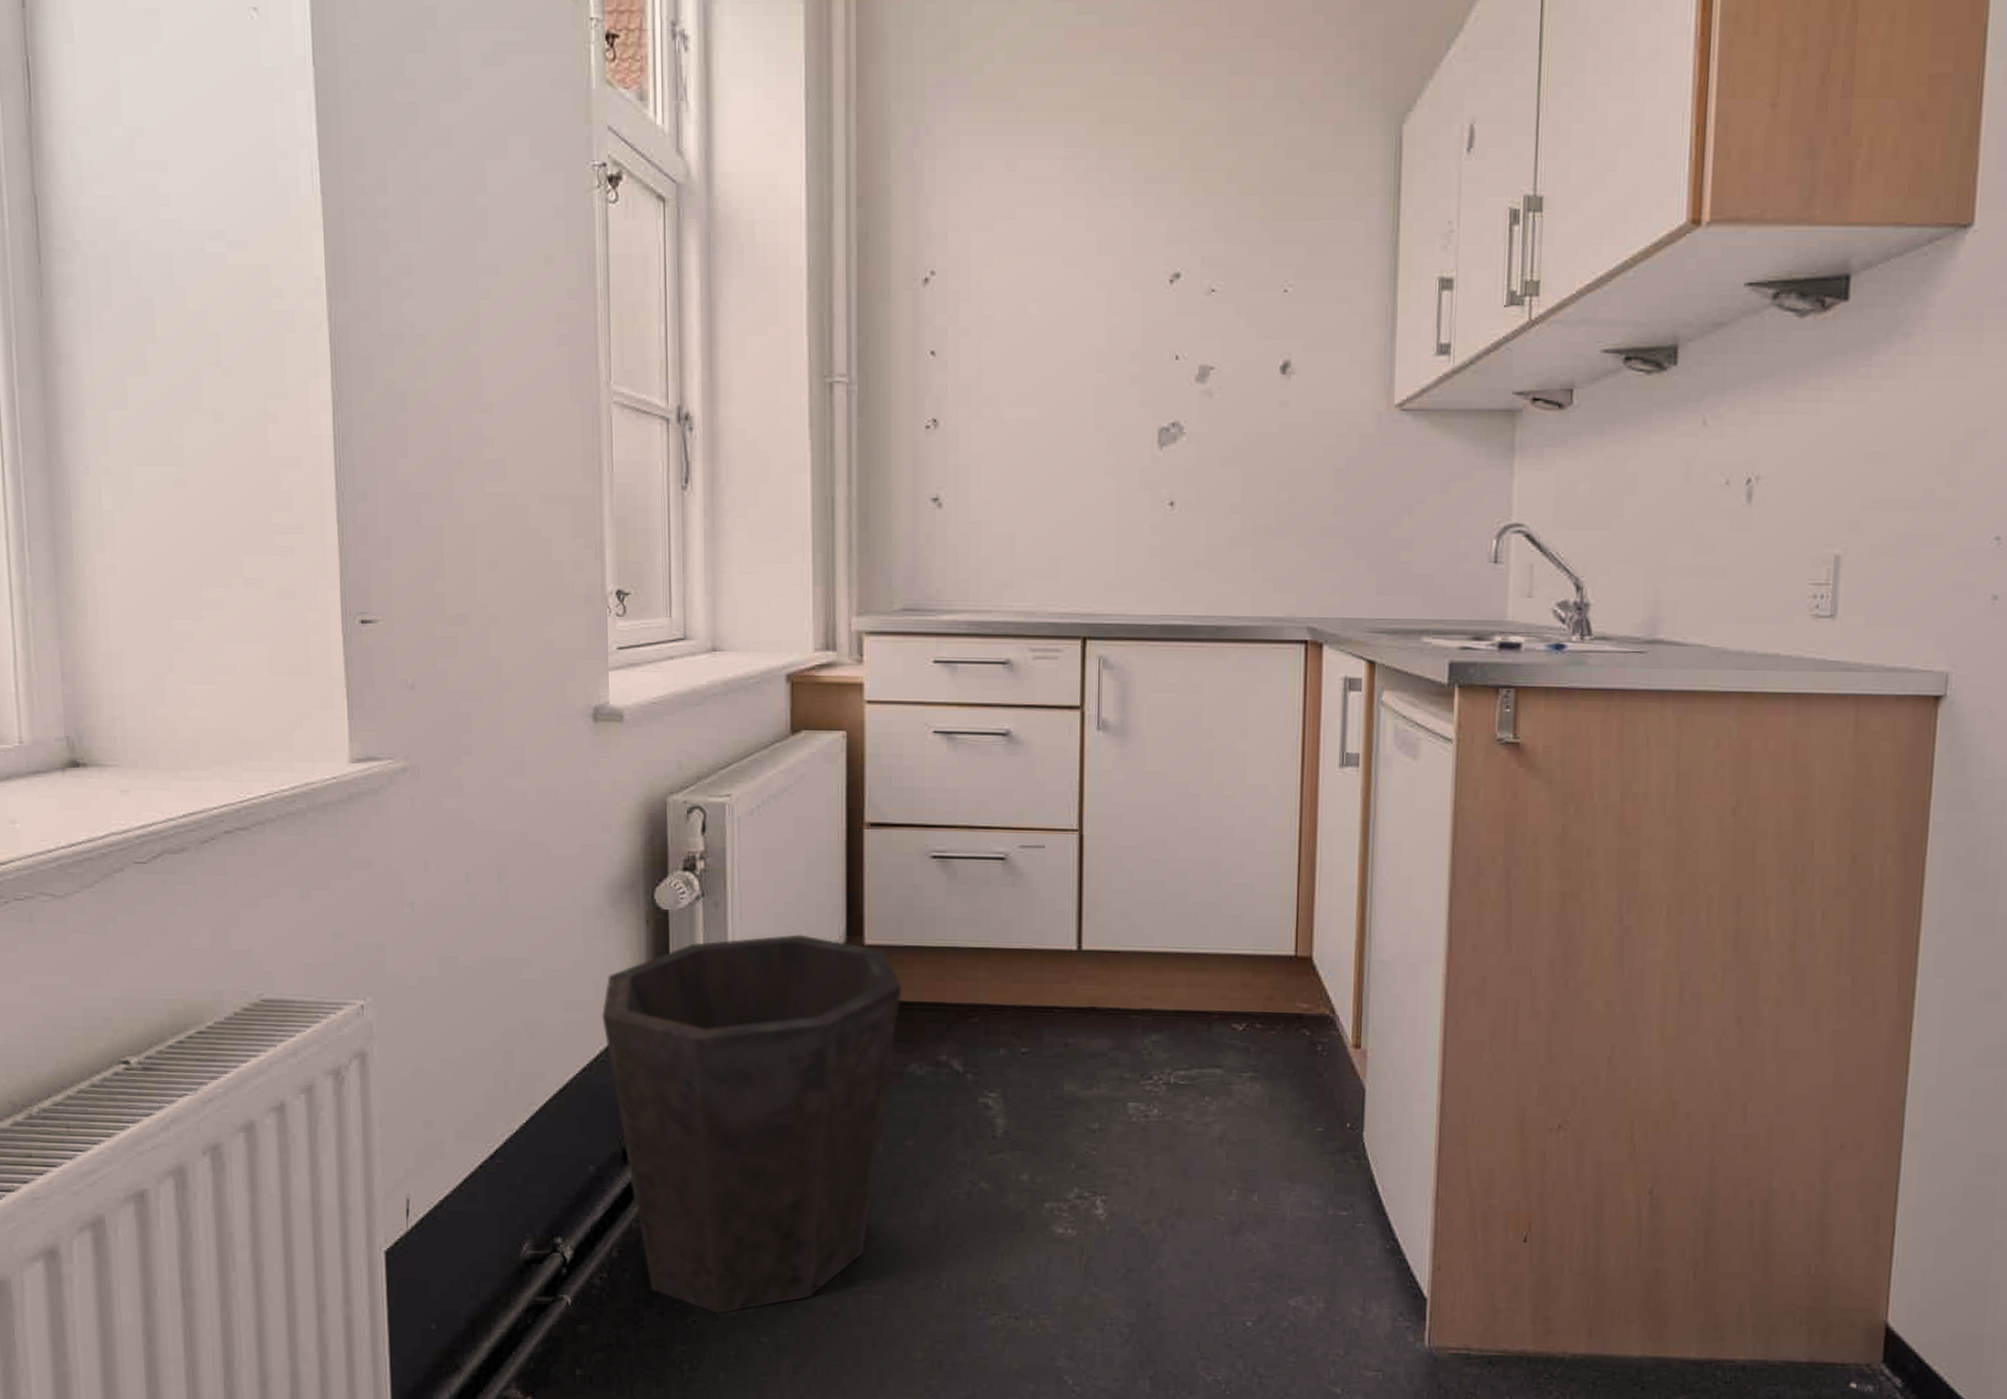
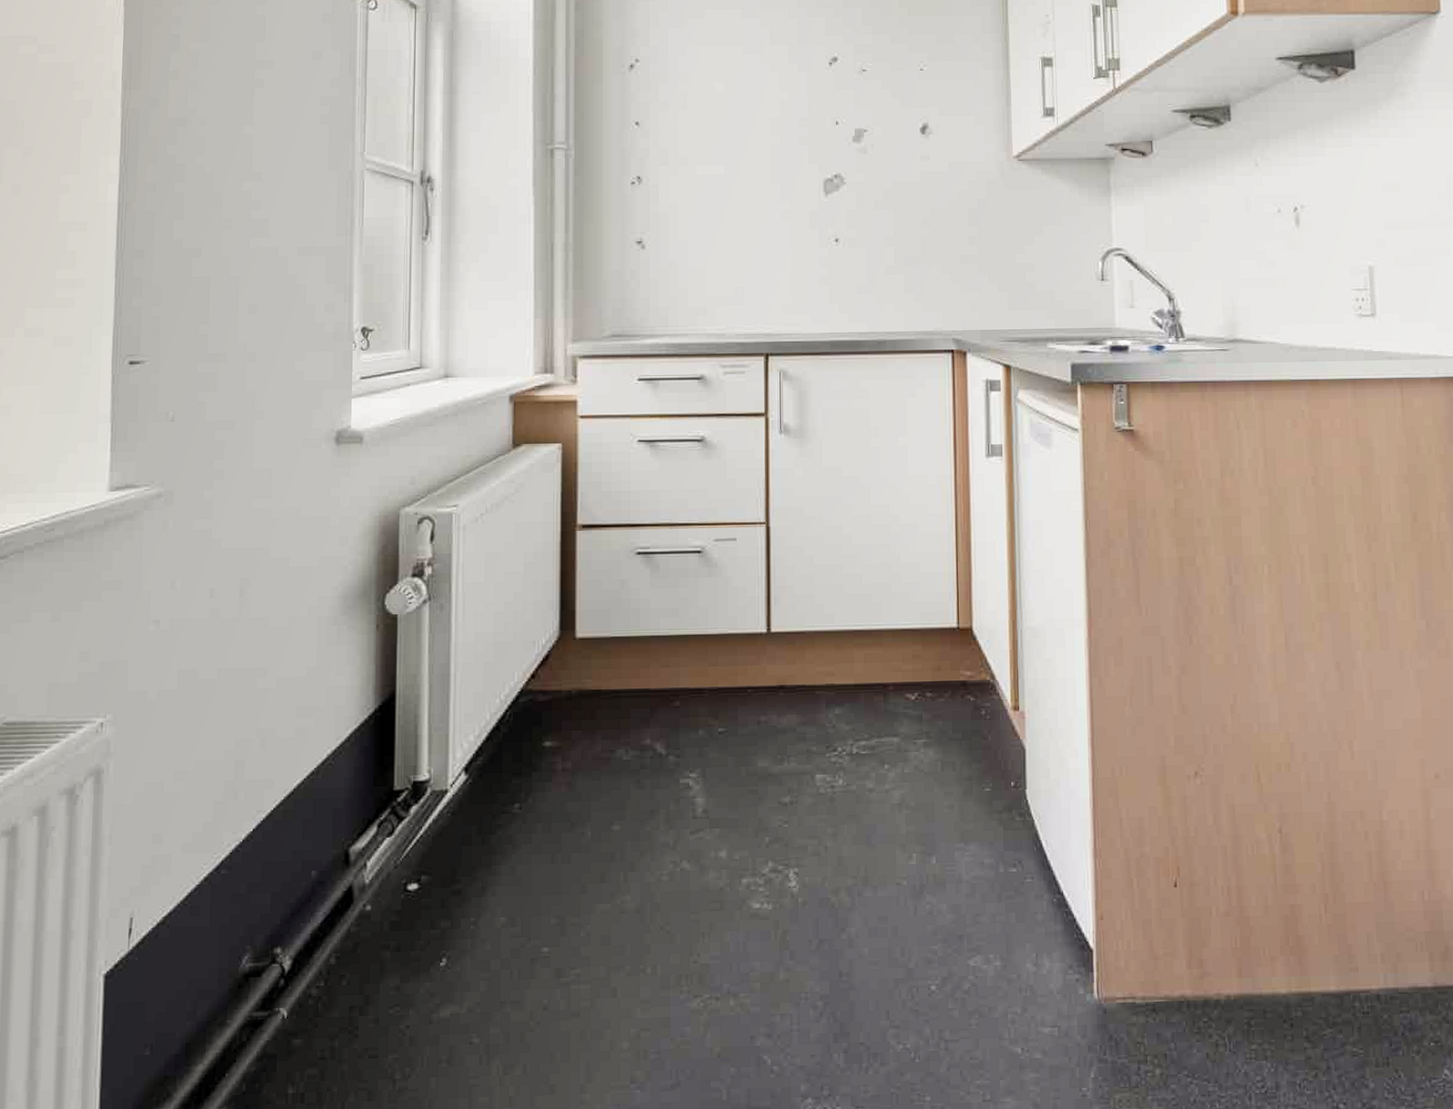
waste bin: present [601,934,902,1314] -> none [330,631,610,1017]

